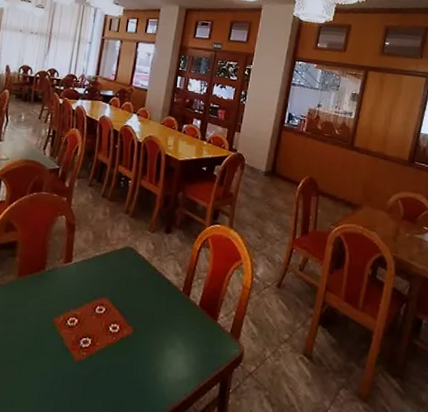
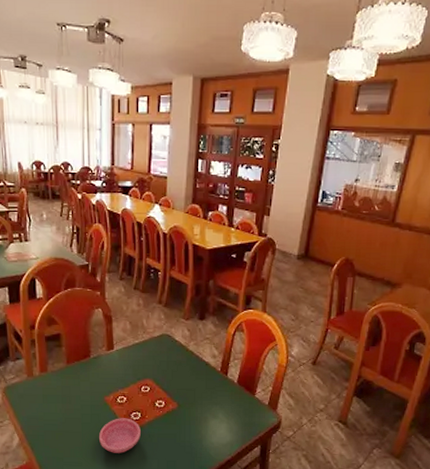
saucer: none [39,344,89,391] -> present [99,418,141,453]

